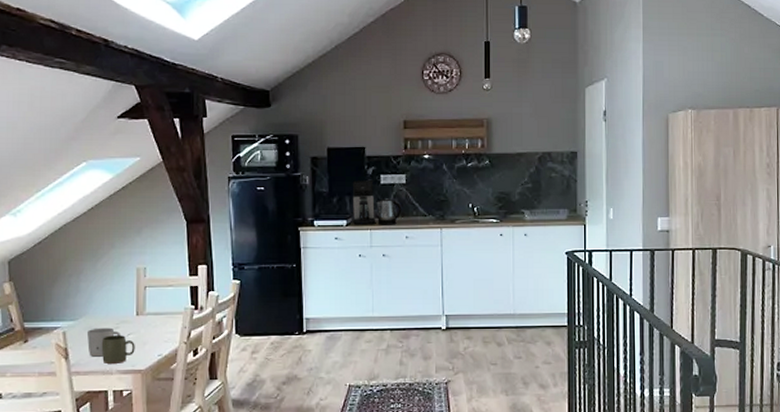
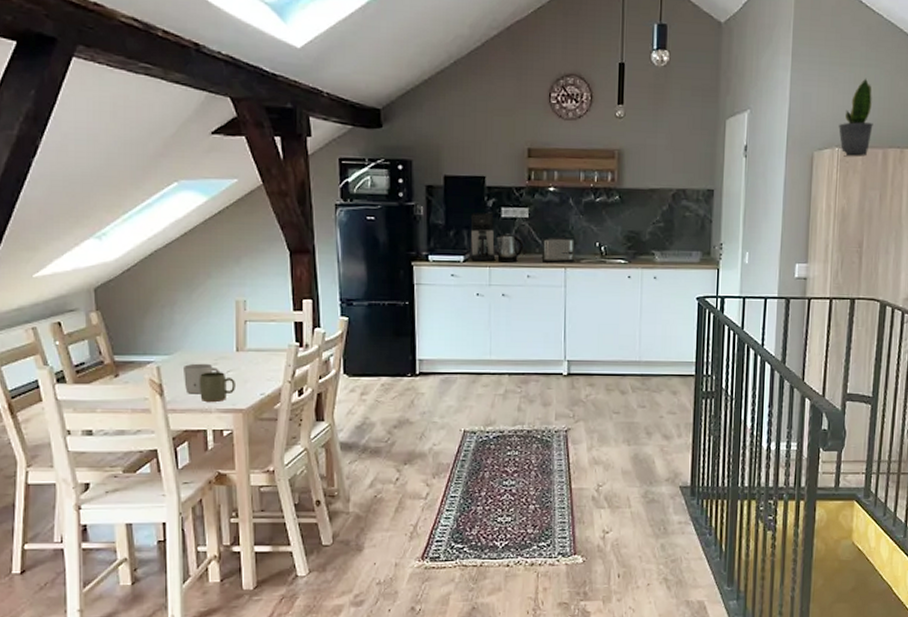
toaster: none [418,200,451,224] -> present [541,237,577,263]
potted plant: none [690,46,723,118] -> present [839,78,873,157]

